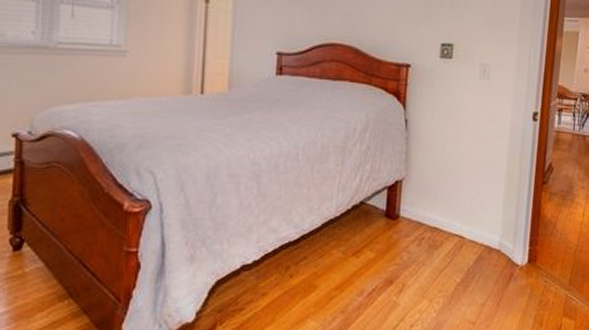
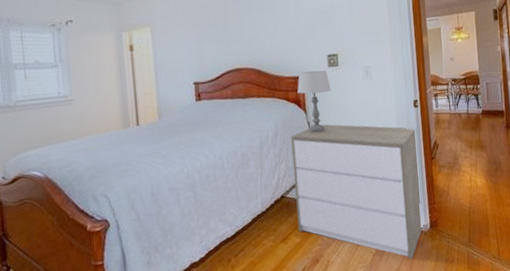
dresser: none [375,124,531,296] -> present [291,124,424,260]
table lamp: none [399,58,439,134] -> present [297,70,331,133]

